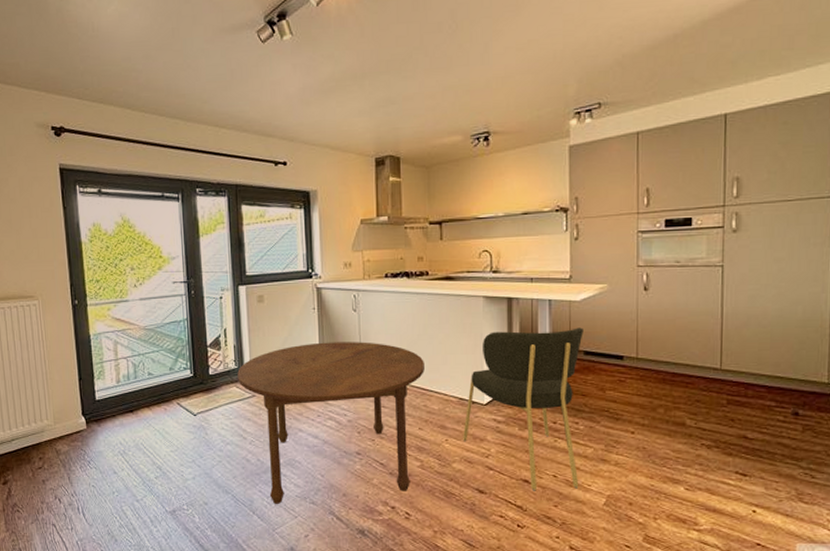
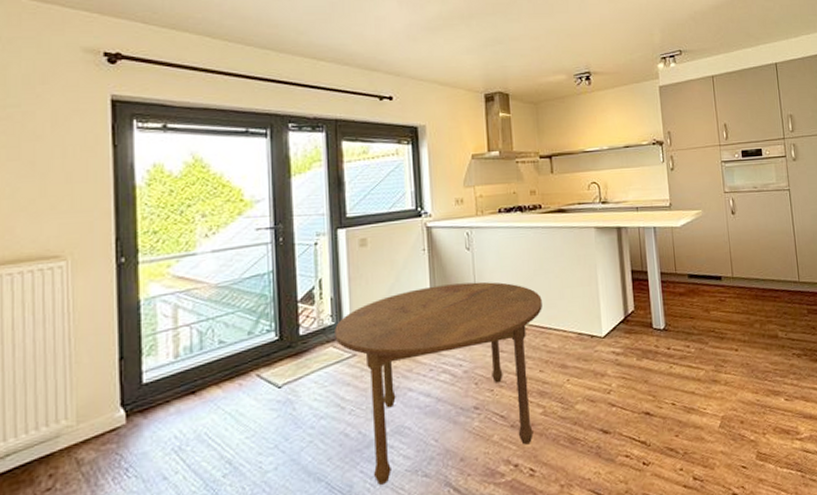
dining chair: present [463,327,583,491] -> none [584,252,696,423]

